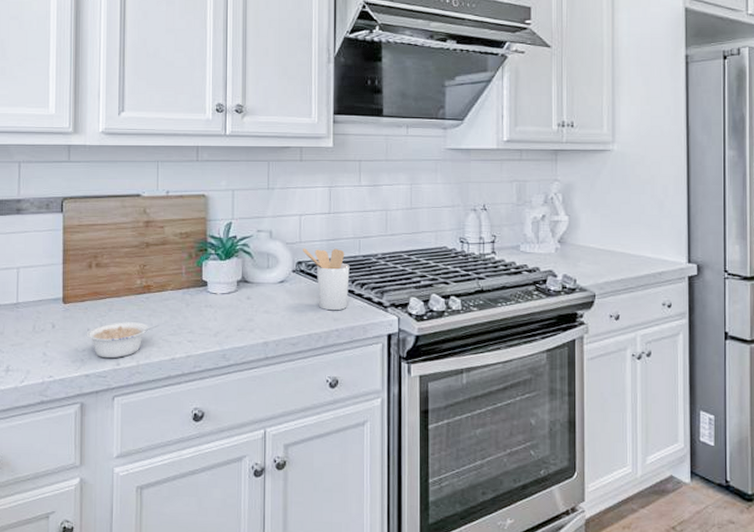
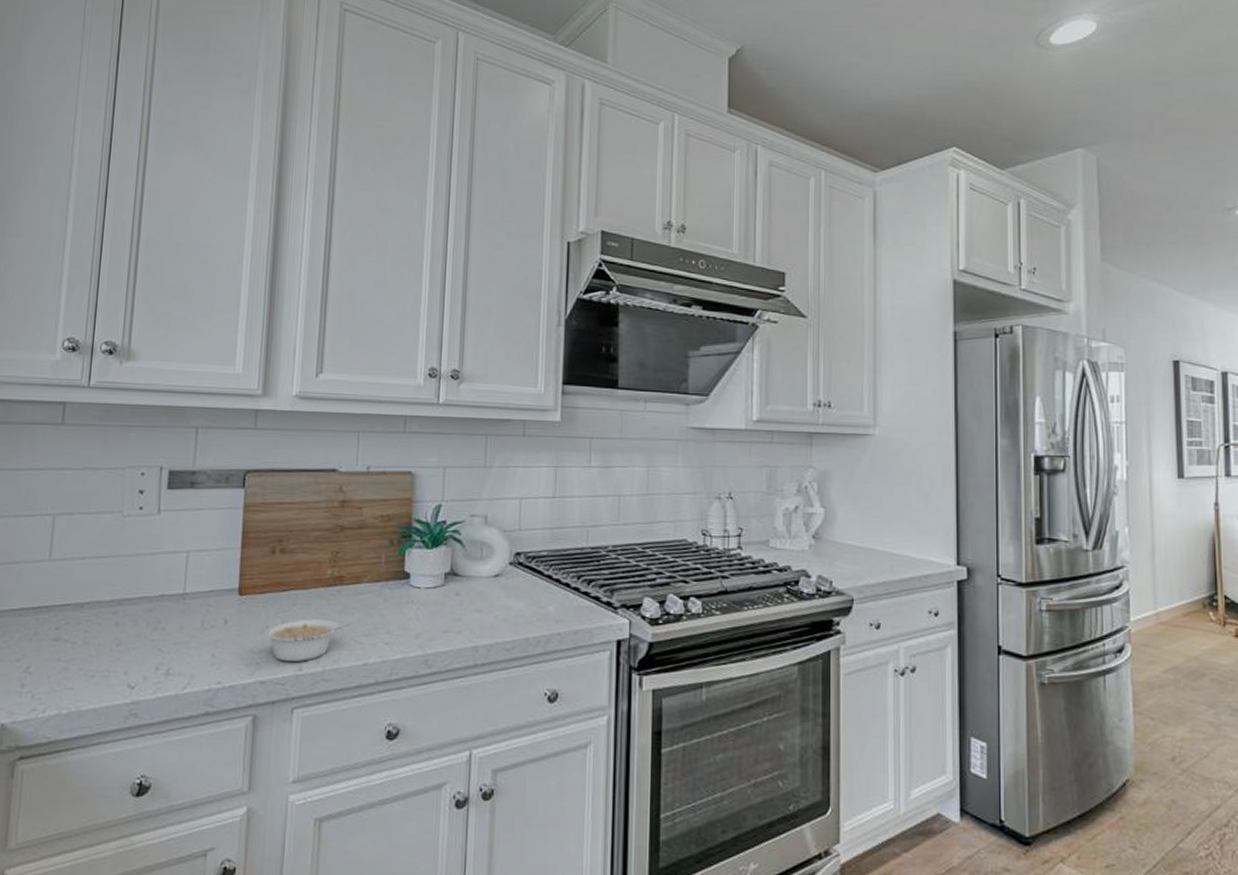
utensil holder: present [303,247,350,311] -> none [522,536,576,611]

